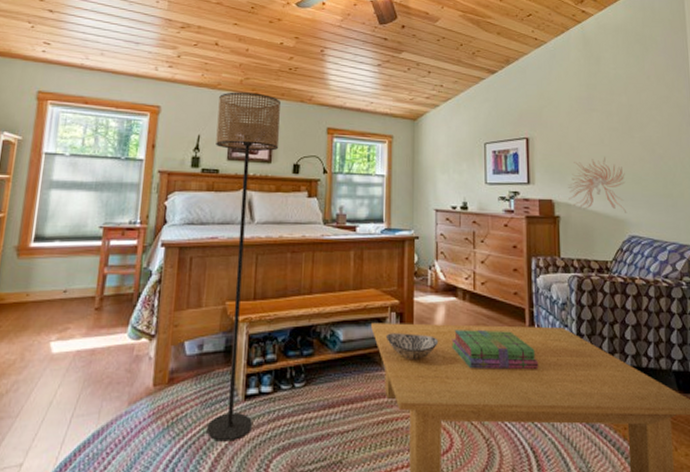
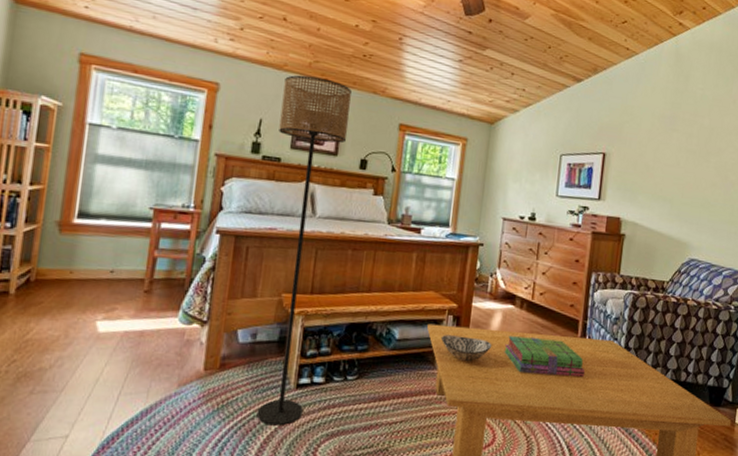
wall sculpture: present [568,157,627,213] -> none [636,179,695,237]

